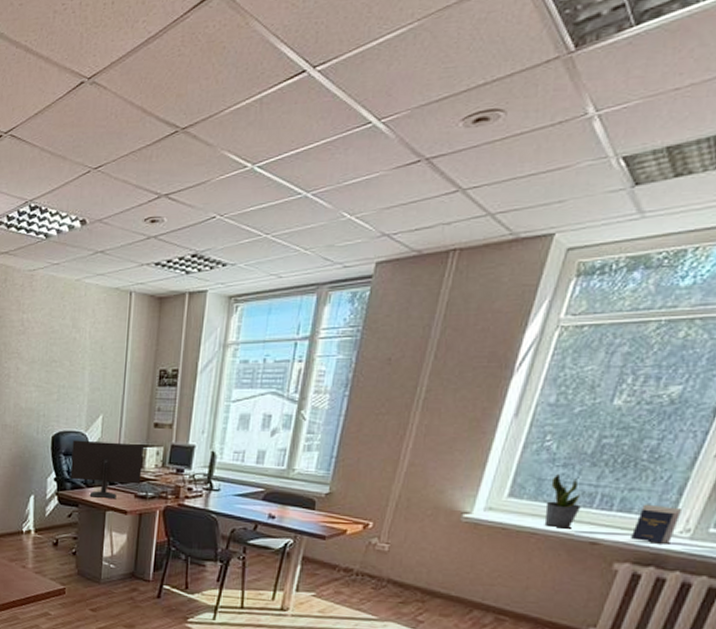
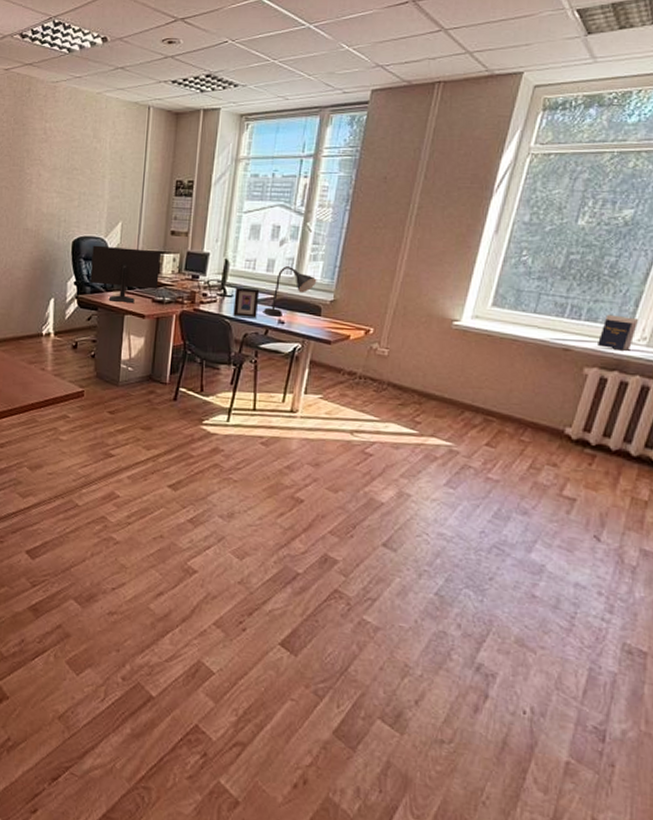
picture frame: none [220,481,249,512] -> present [233,288,260,318]
desk lamp: none [252,458,312,511] -> present [263,266,317,317]
potted plant: present [544,473,582,529] -> none [523,285,555,336]

